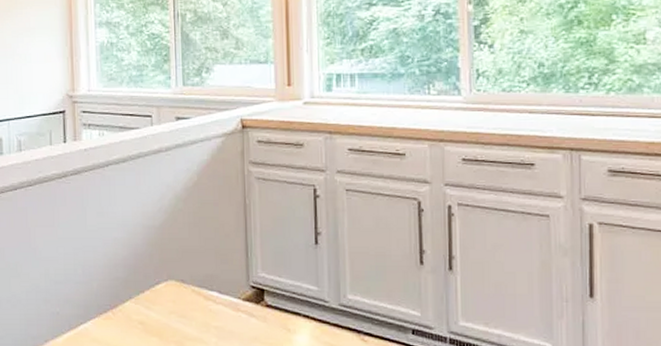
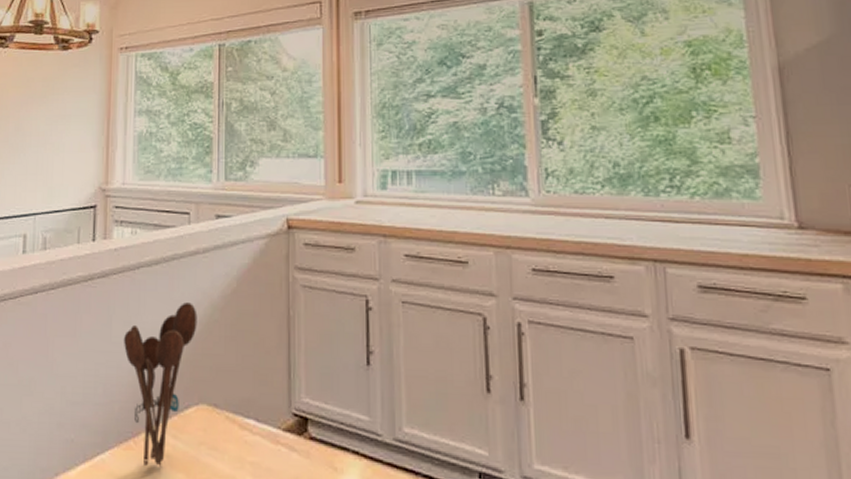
utensil holder: none [97,195,163,332] -> present [123,302,197,466]

